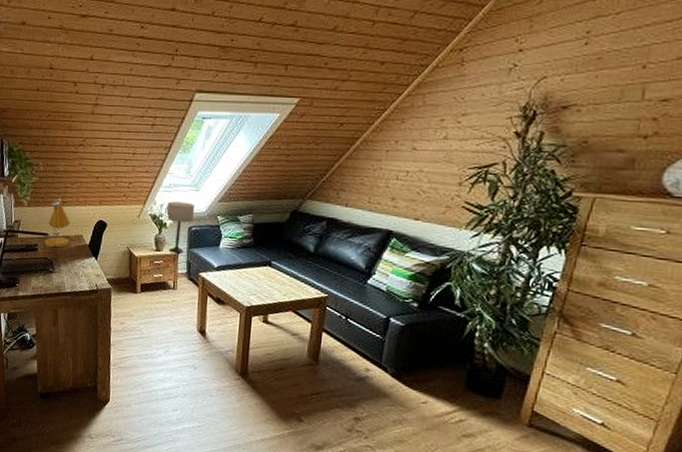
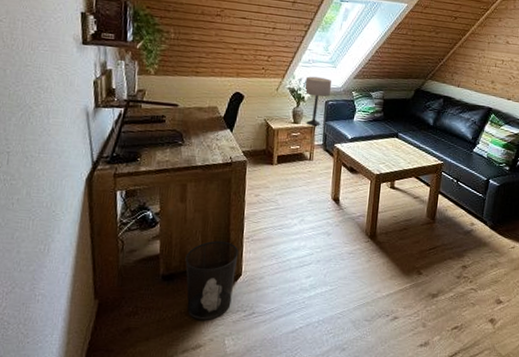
table lamp: present [44,198,71,248] -> none [173,68,204,120]
waste bin: none [59,365,107,441] -> present [185,240,239,321]

